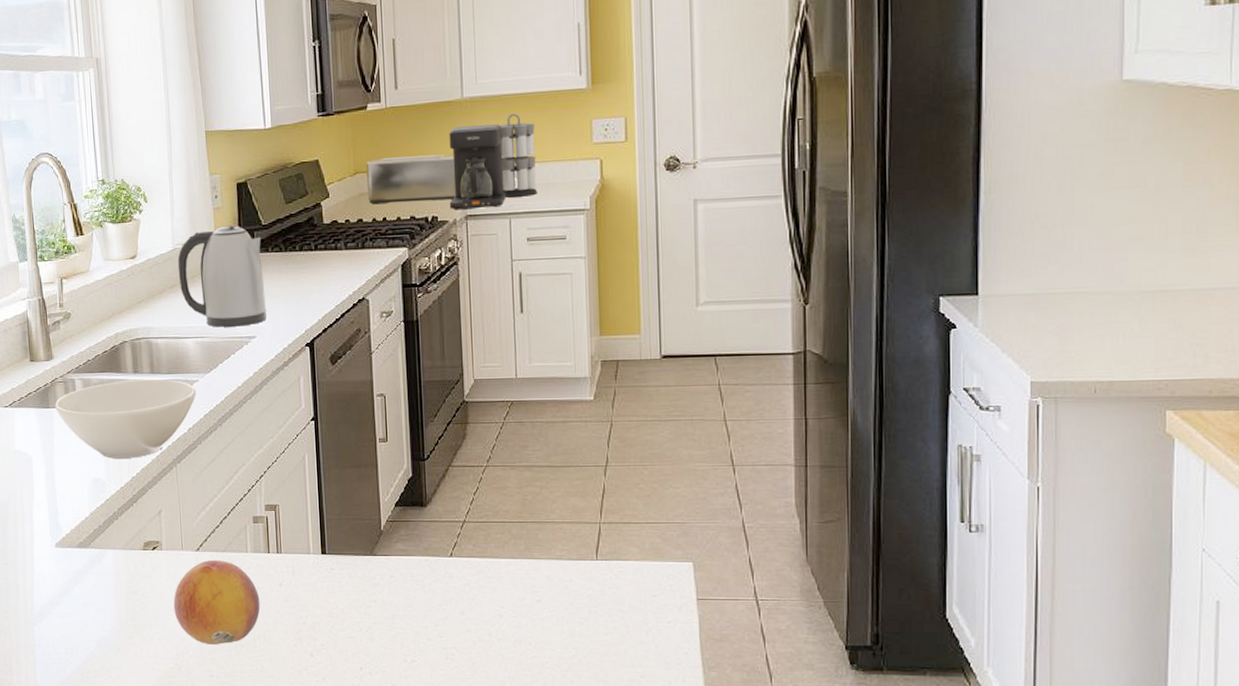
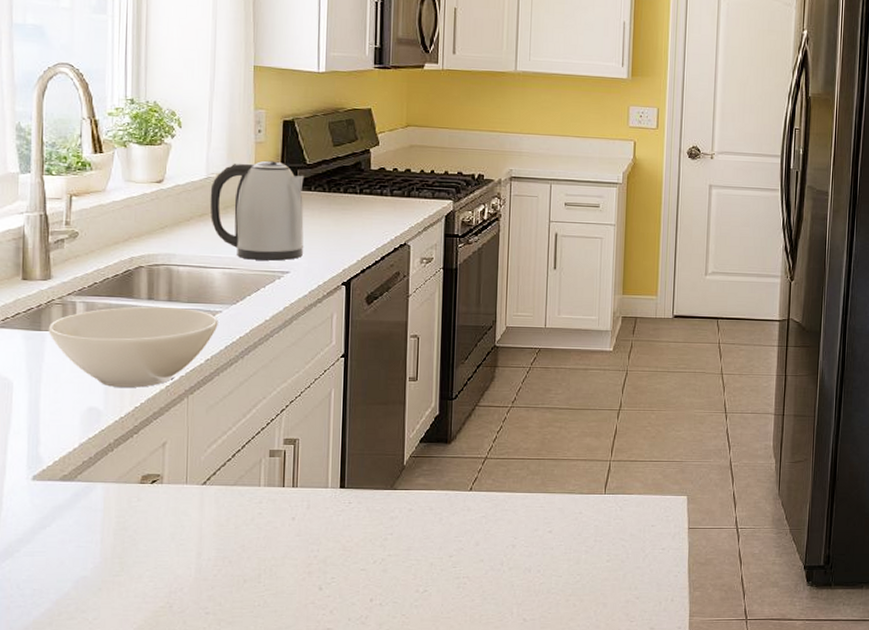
fruit: present [173,559,261,645] -> none [170,493,270,581]
toaster: present [365,153,456,205] -> none [417,114,504,161]
coffee maker: present [449,124,506,209] -> none [496,95,550,173]
spice rack: present [499,113,538,198] -> none [546,91,580,166]

